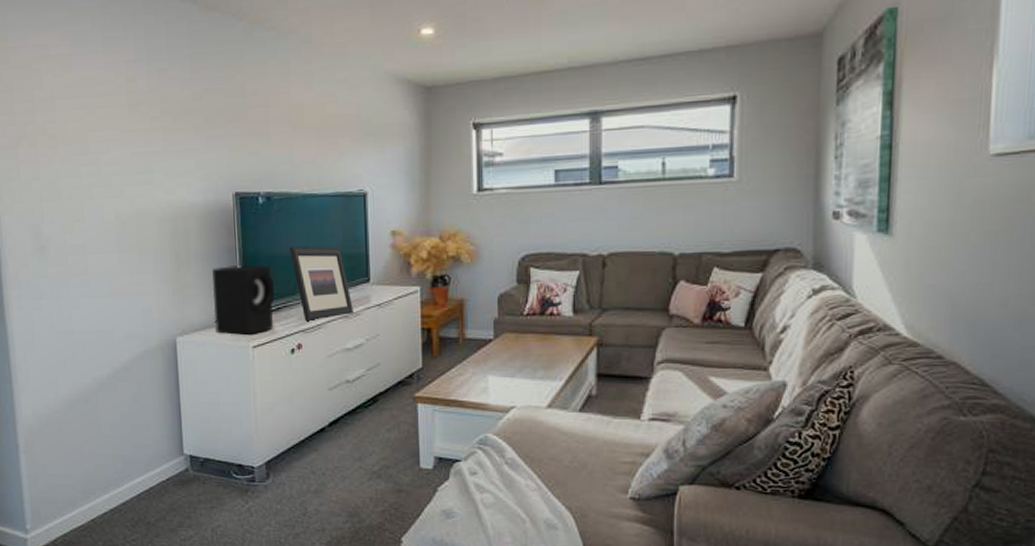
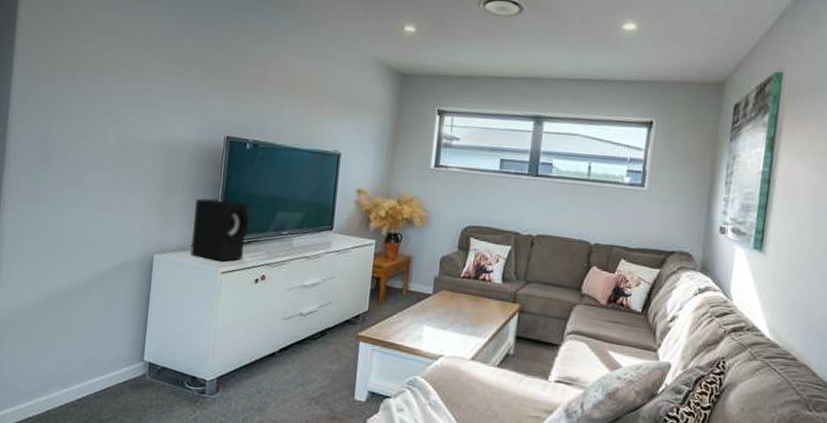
picture frame: present [290,246,353,321] -> none [267,190,316,257]

